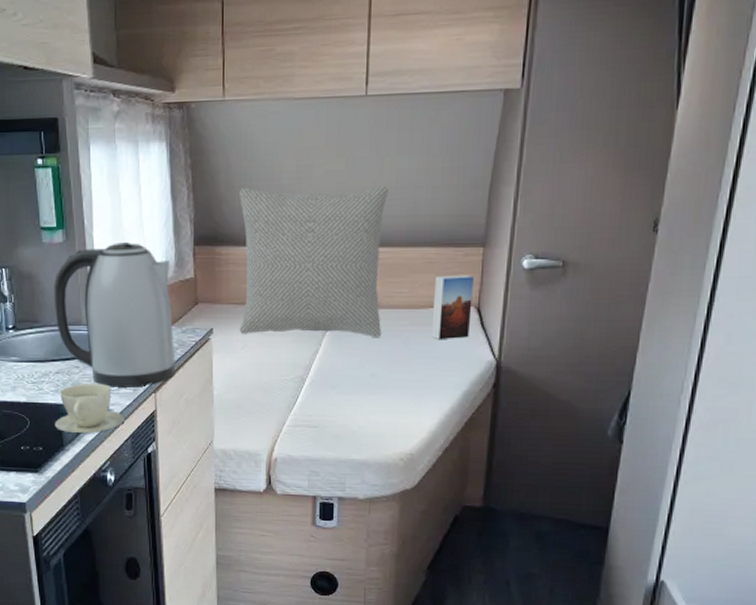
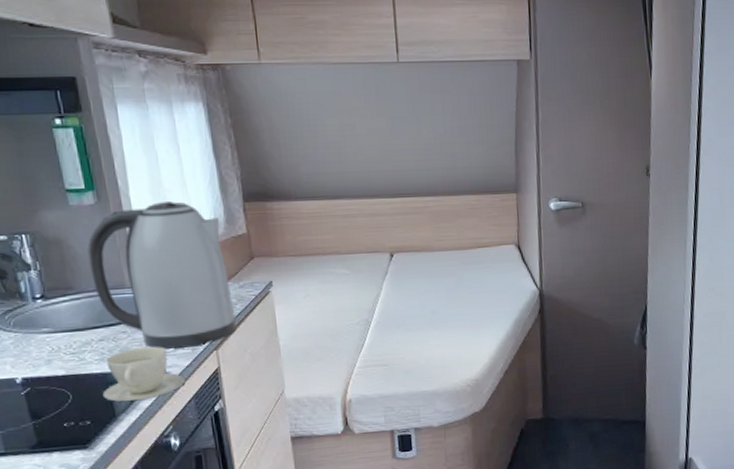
pillow: present [239,187,389,338] -> none [285,143,438,285]
book: present [431,275,474,340] -> none [479,218,514,276]

